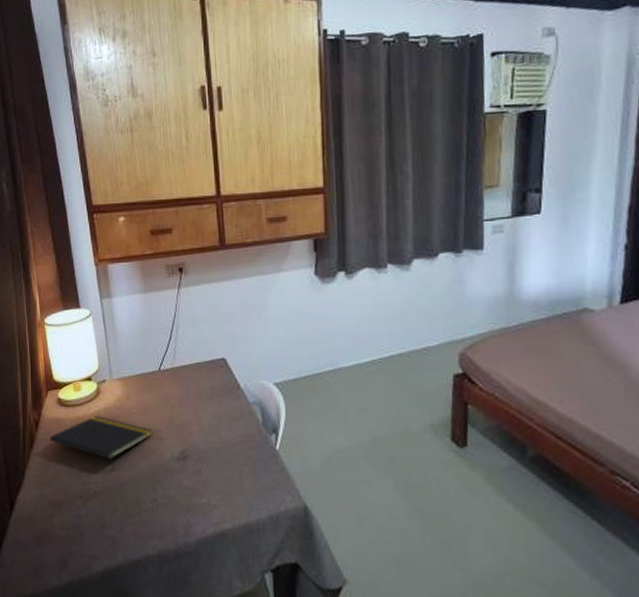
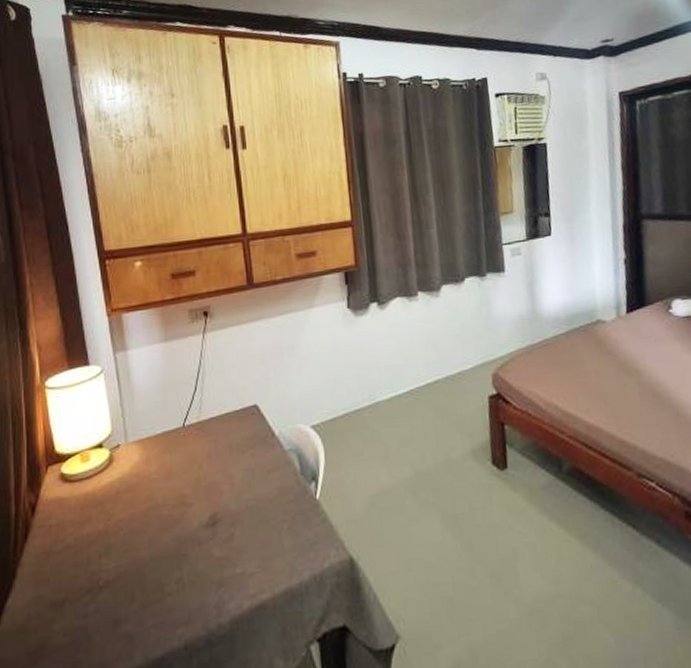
notepad: present [49,416,153,470] -> none [49,488,177,551]

